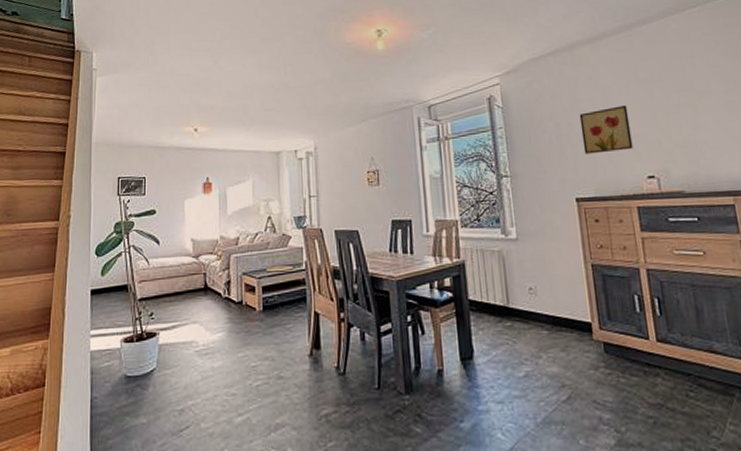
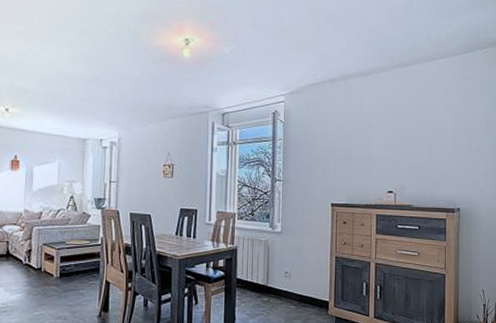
wall art: present [579,105,633,154] -> none [343,132,381,169]

